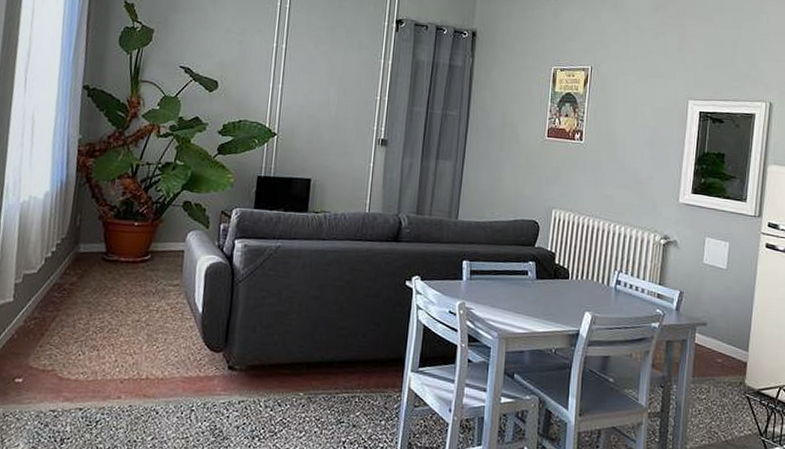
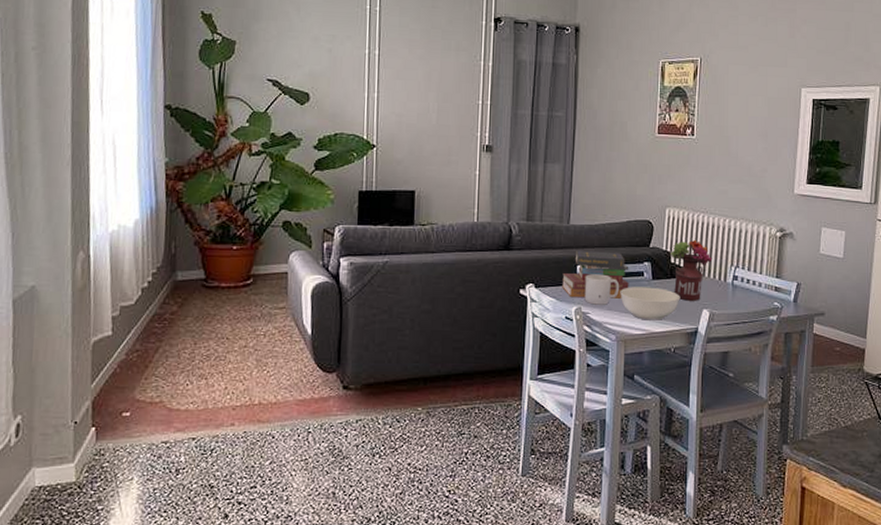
books: none [447,245,513,296] -> present [562,250,629,299]
mug: none [468,270,504,302] -> present [584,274,620,305]
bowl: none [503,285,563,321] -> present [620,287,680,320]
flower arrangement: none [555,242,596,303] -> present [671,239,713,301]

